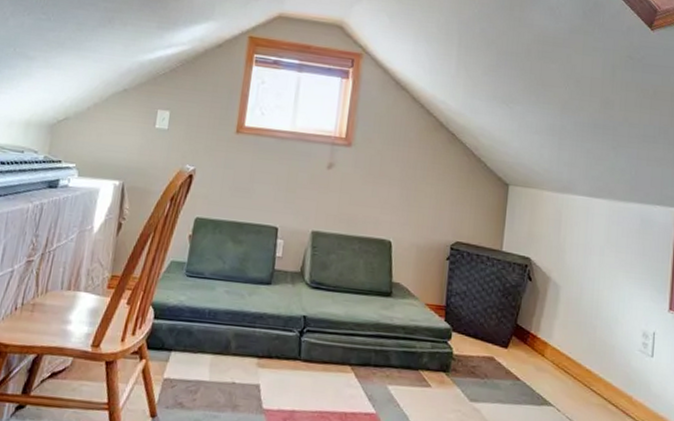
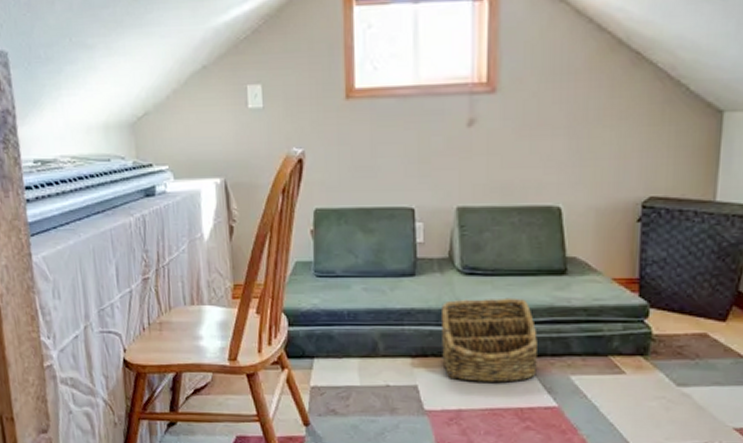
basket: none [284,309,365,388] -> present [442,297,537,382]

